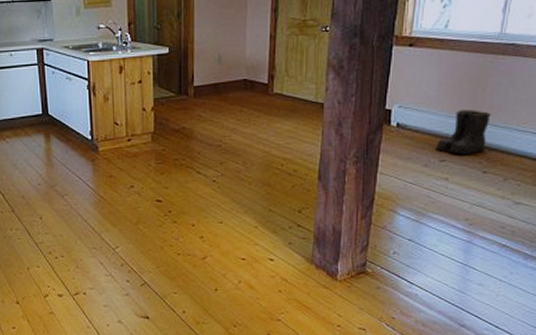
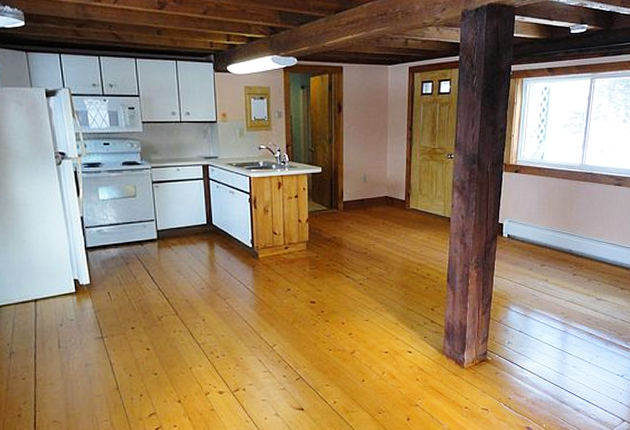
boots: present [435,110,491,155] -> none [537,224,577,261]

